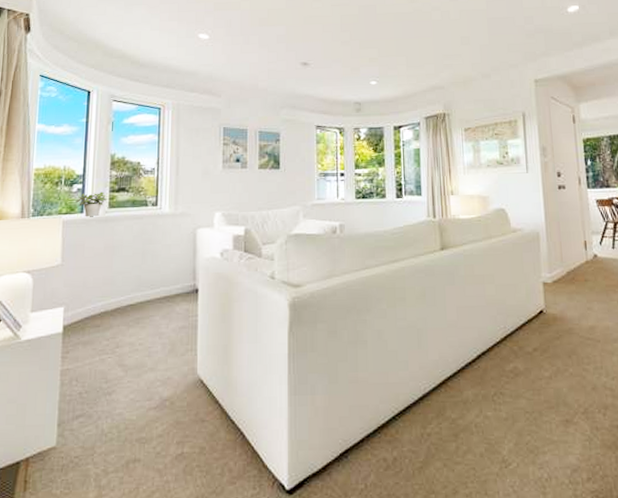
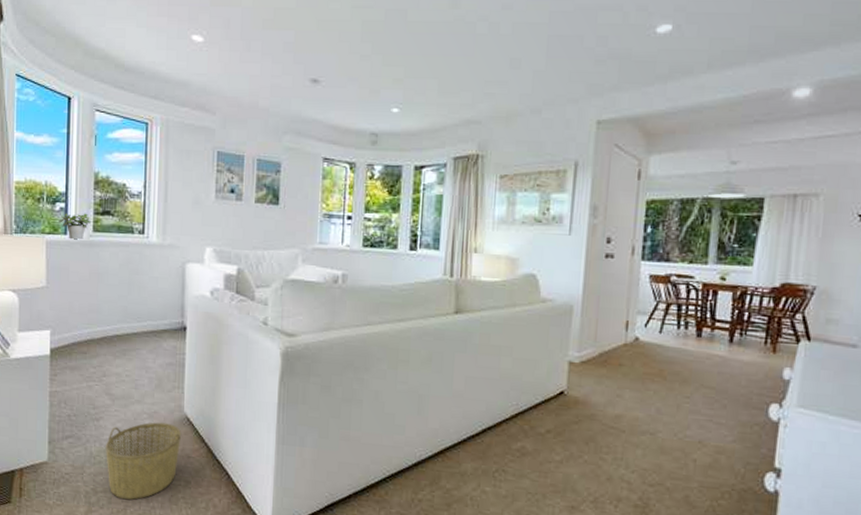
basket: none [117,388,196,477] -> present [105,422,182,500]

